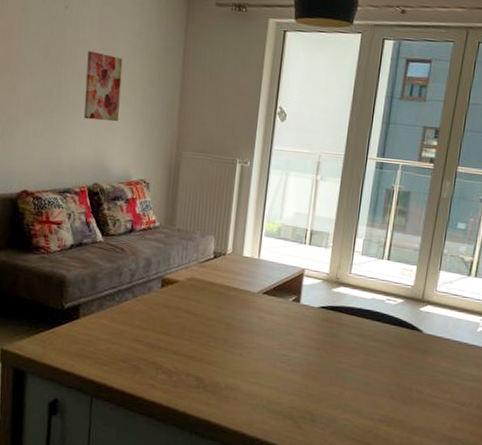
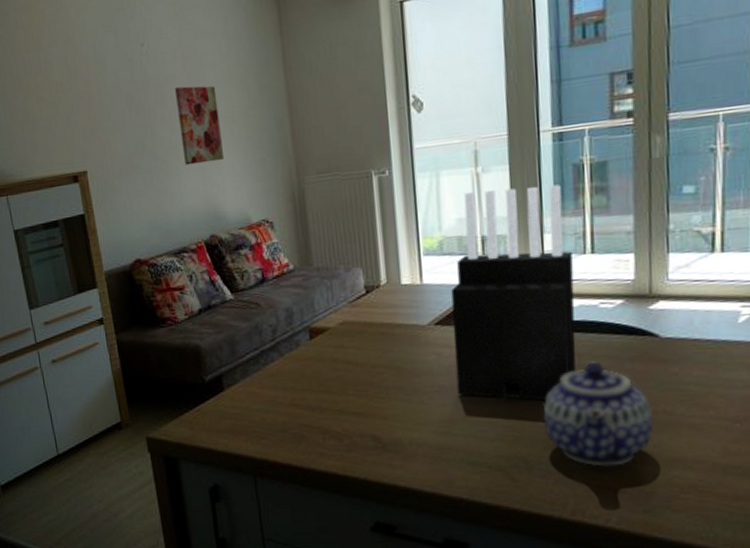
knife block: none [270,193,375,369] -> present [451,184,576,402]
teapot: none [330,343,408,428] -> present [543,361,653,467]

